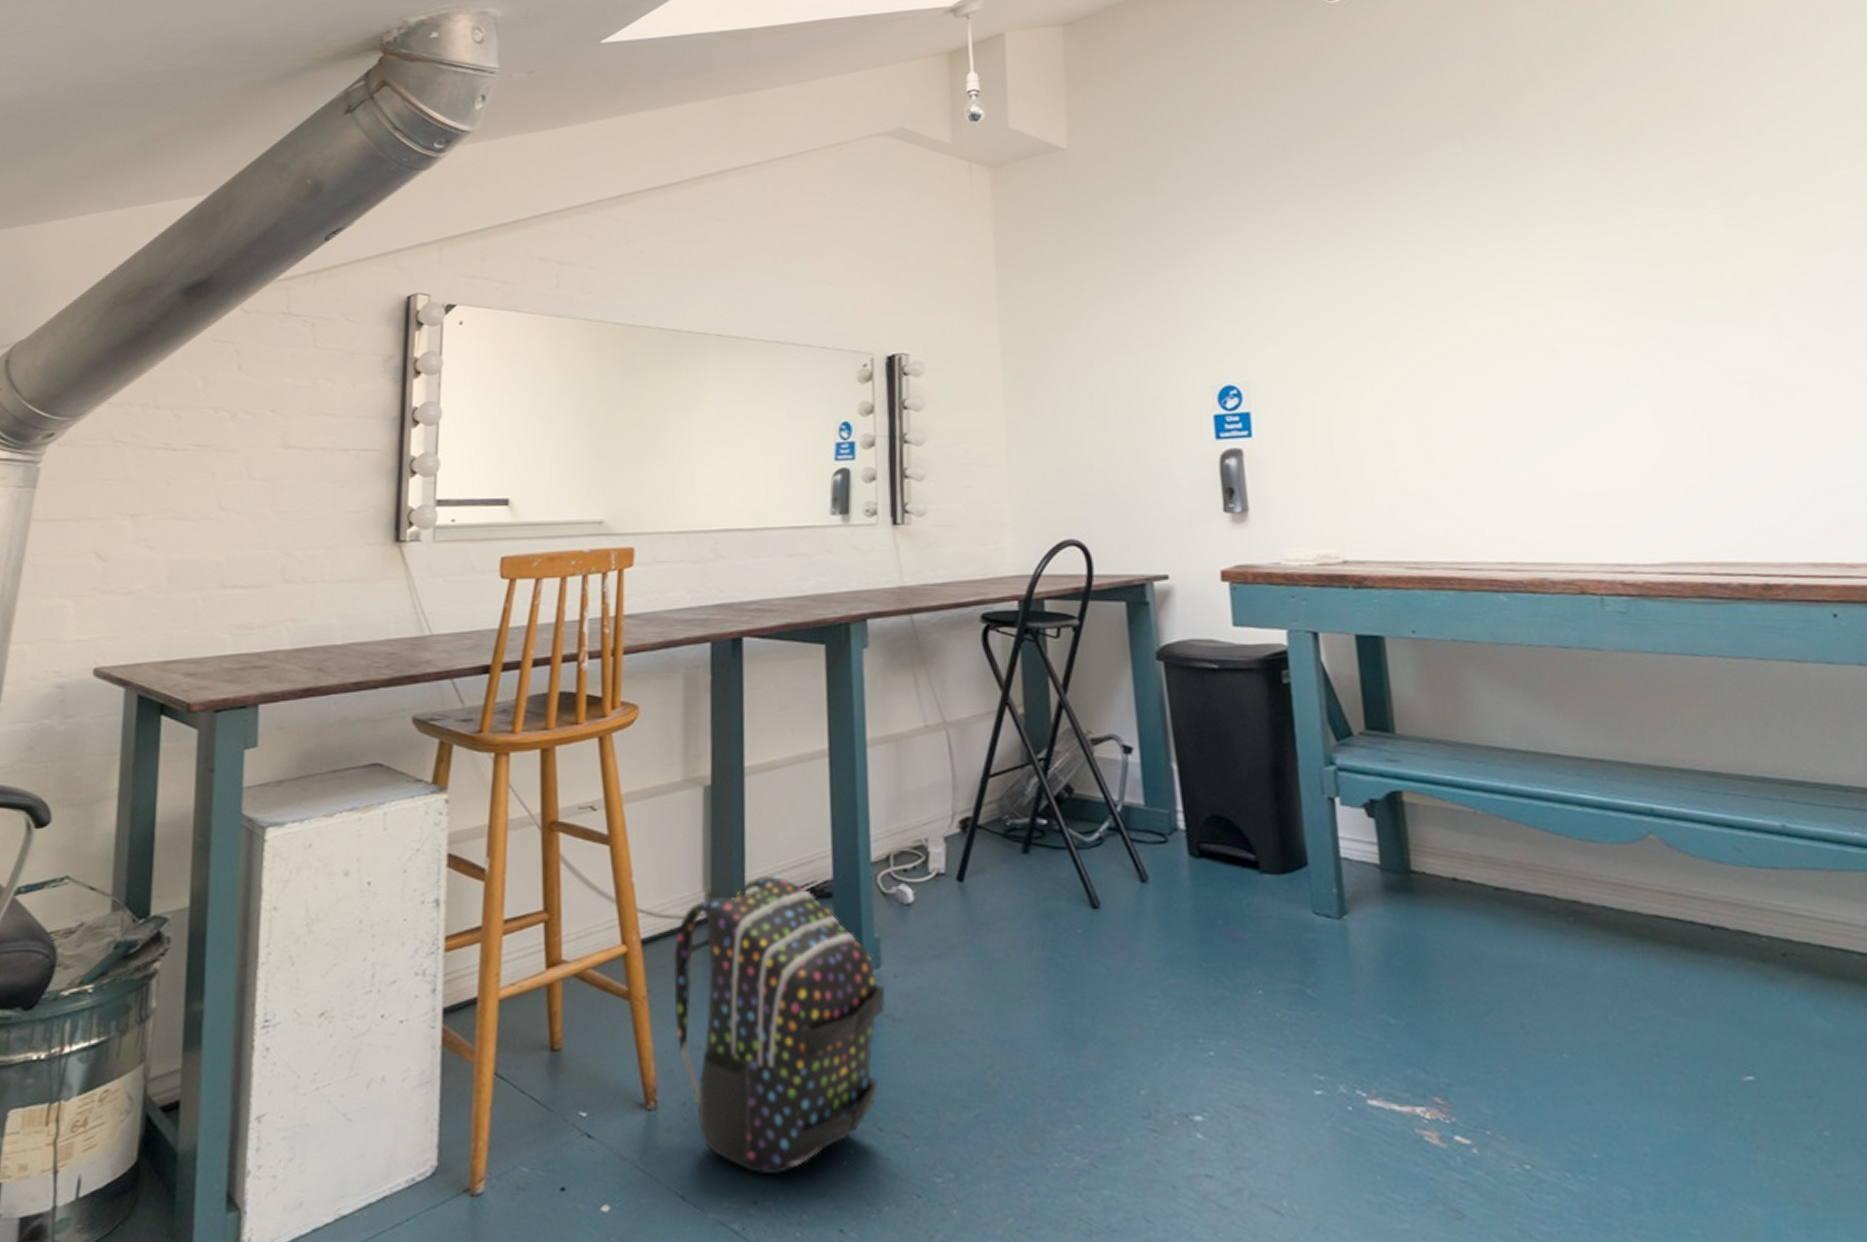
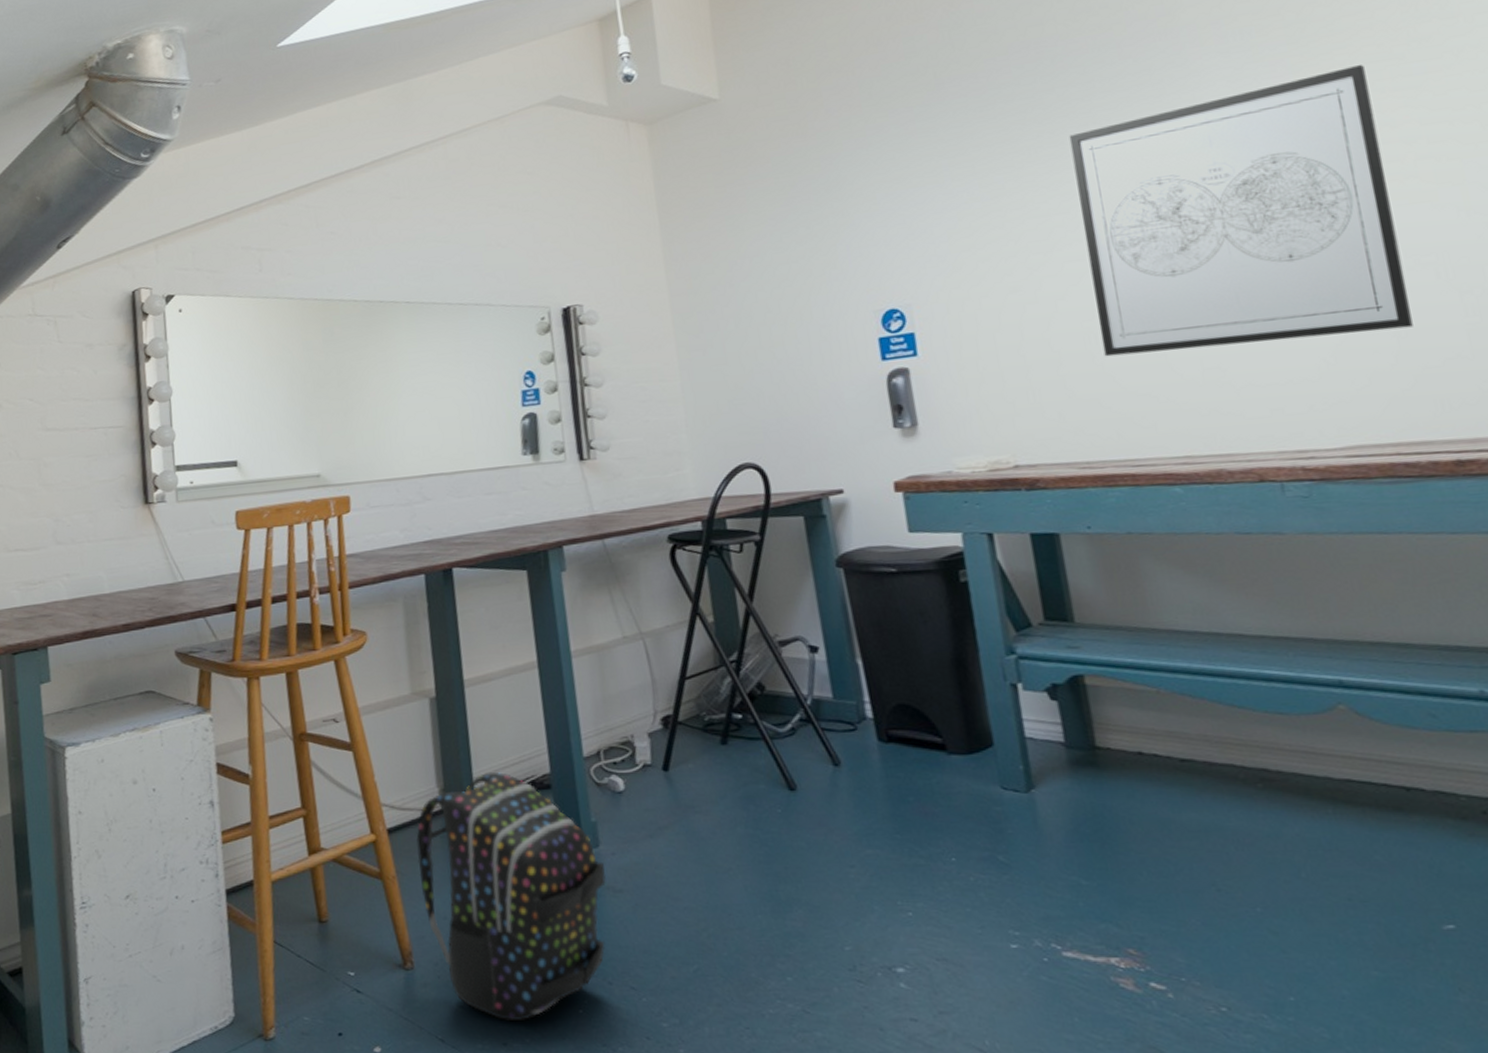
wall art: none [1411,179,1728,453] -> present [1069,64,1413,357]

